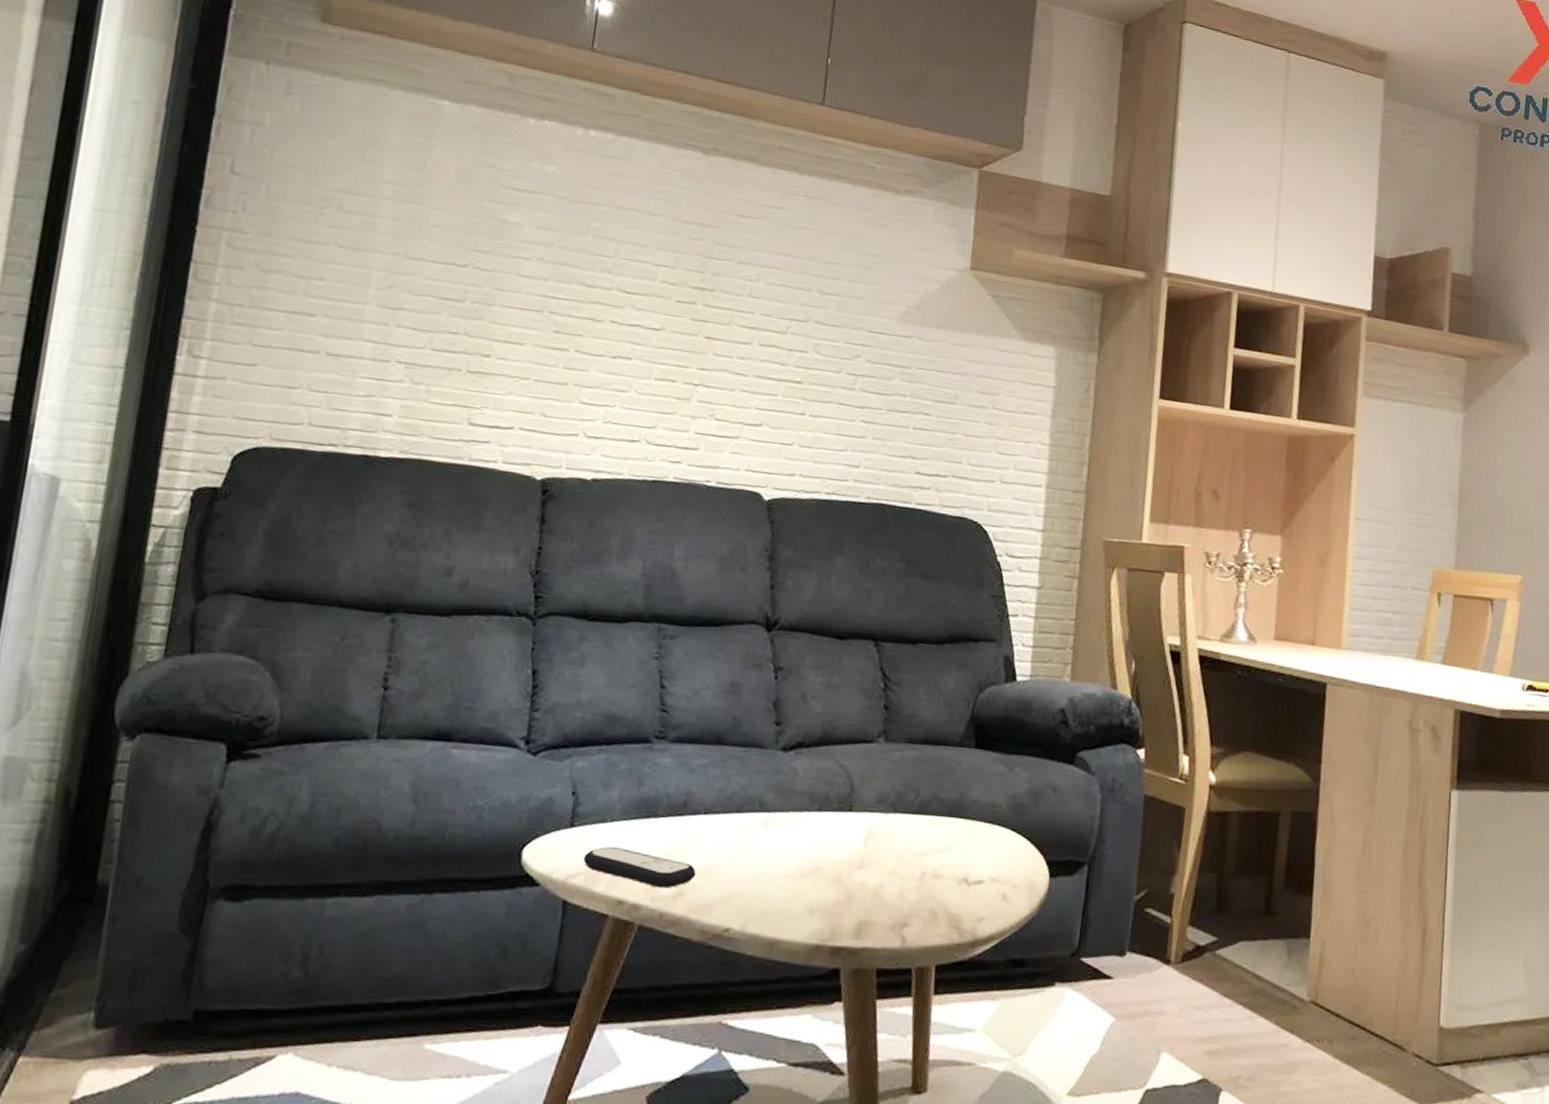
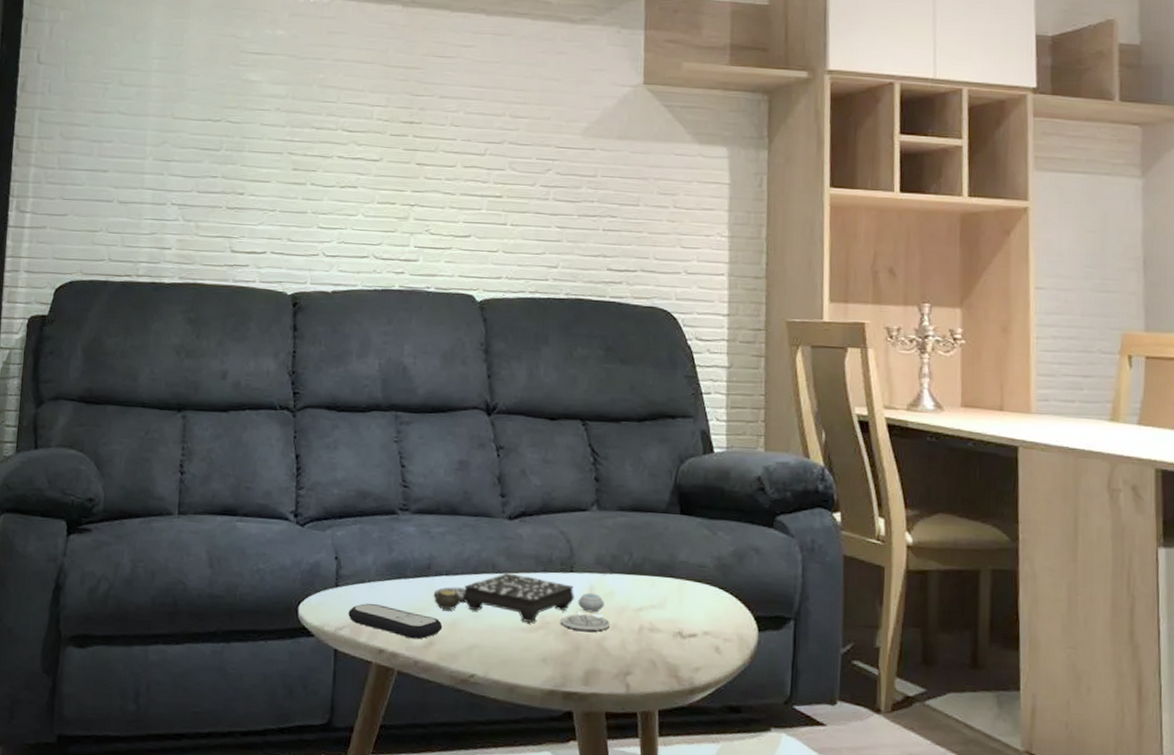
board game: none [688,812,890,878] -> present [434,573,611,631]

